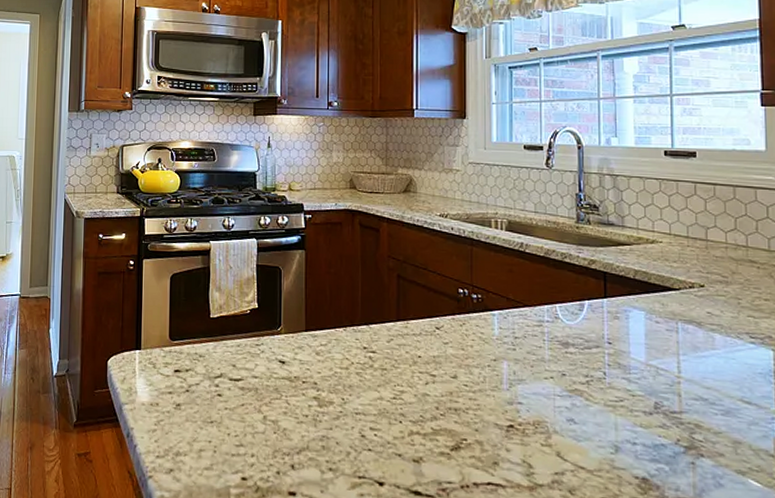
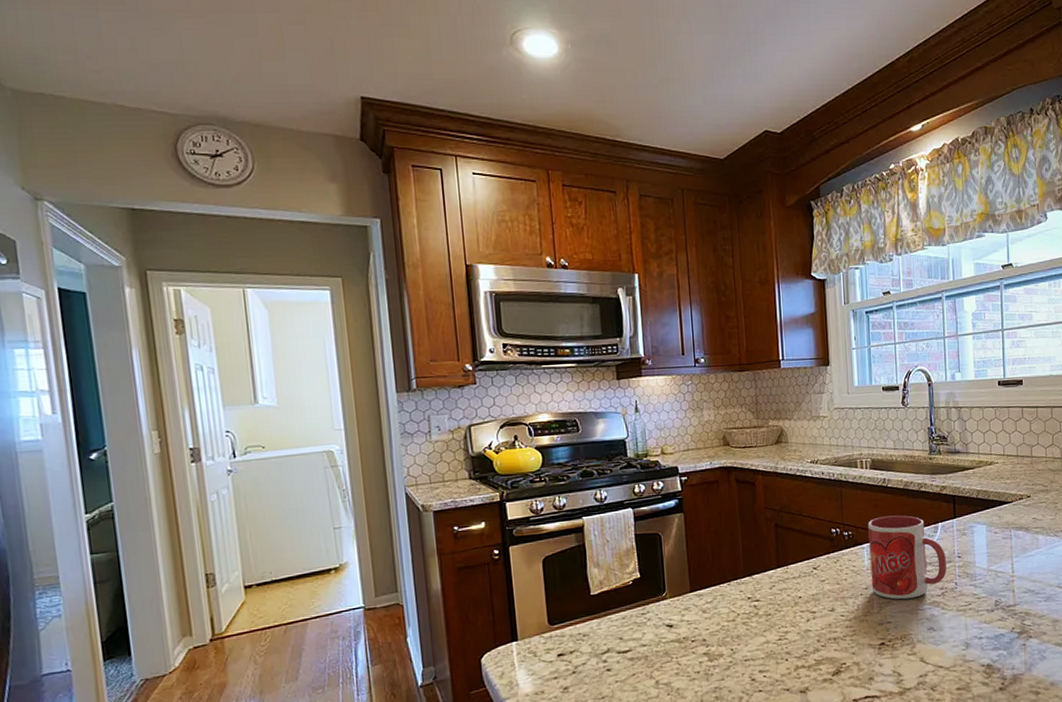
mug: none [501,283,593,381] -> present [868,515,946,600]

